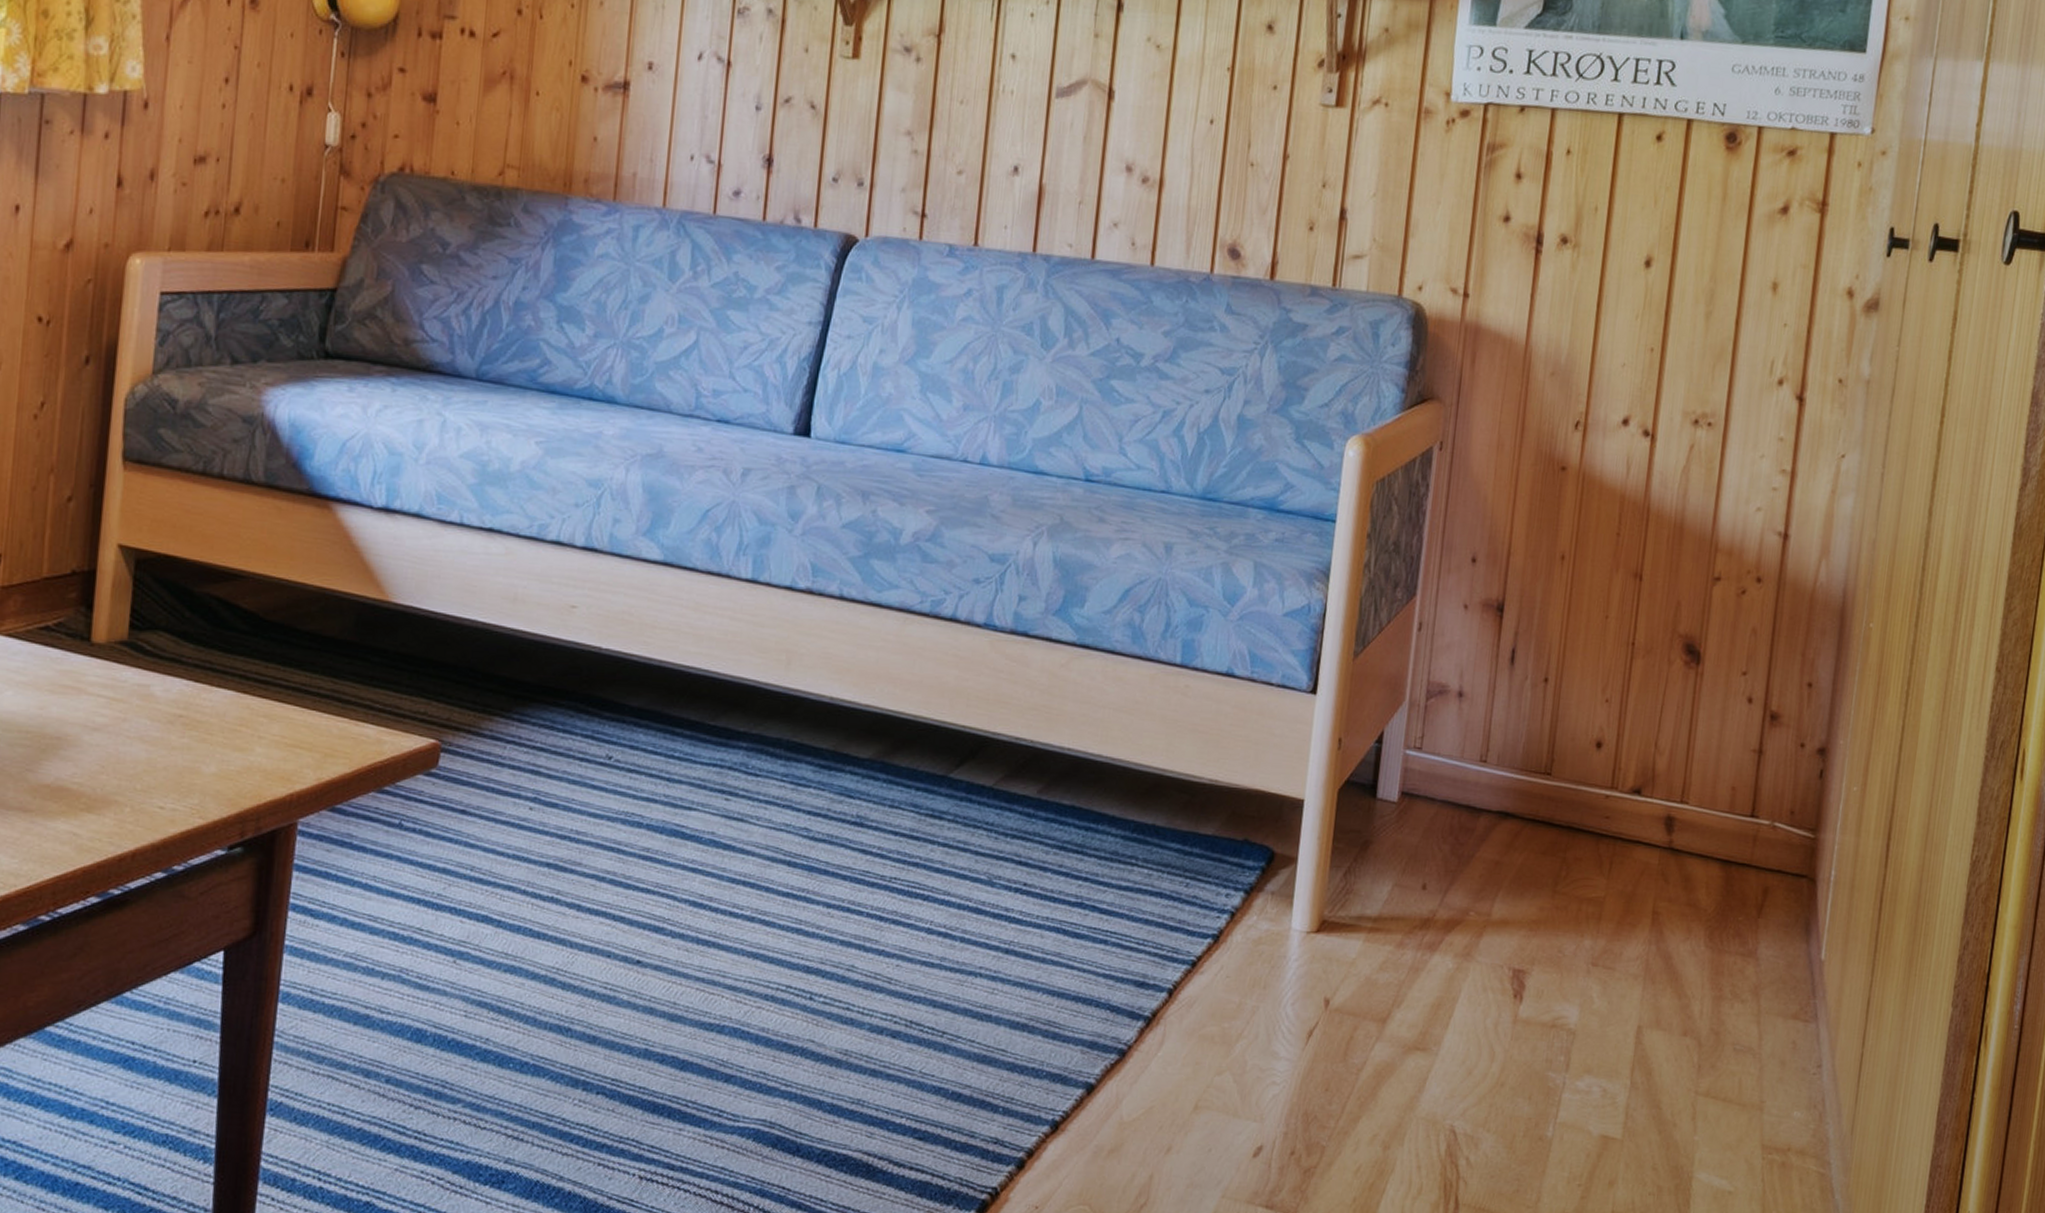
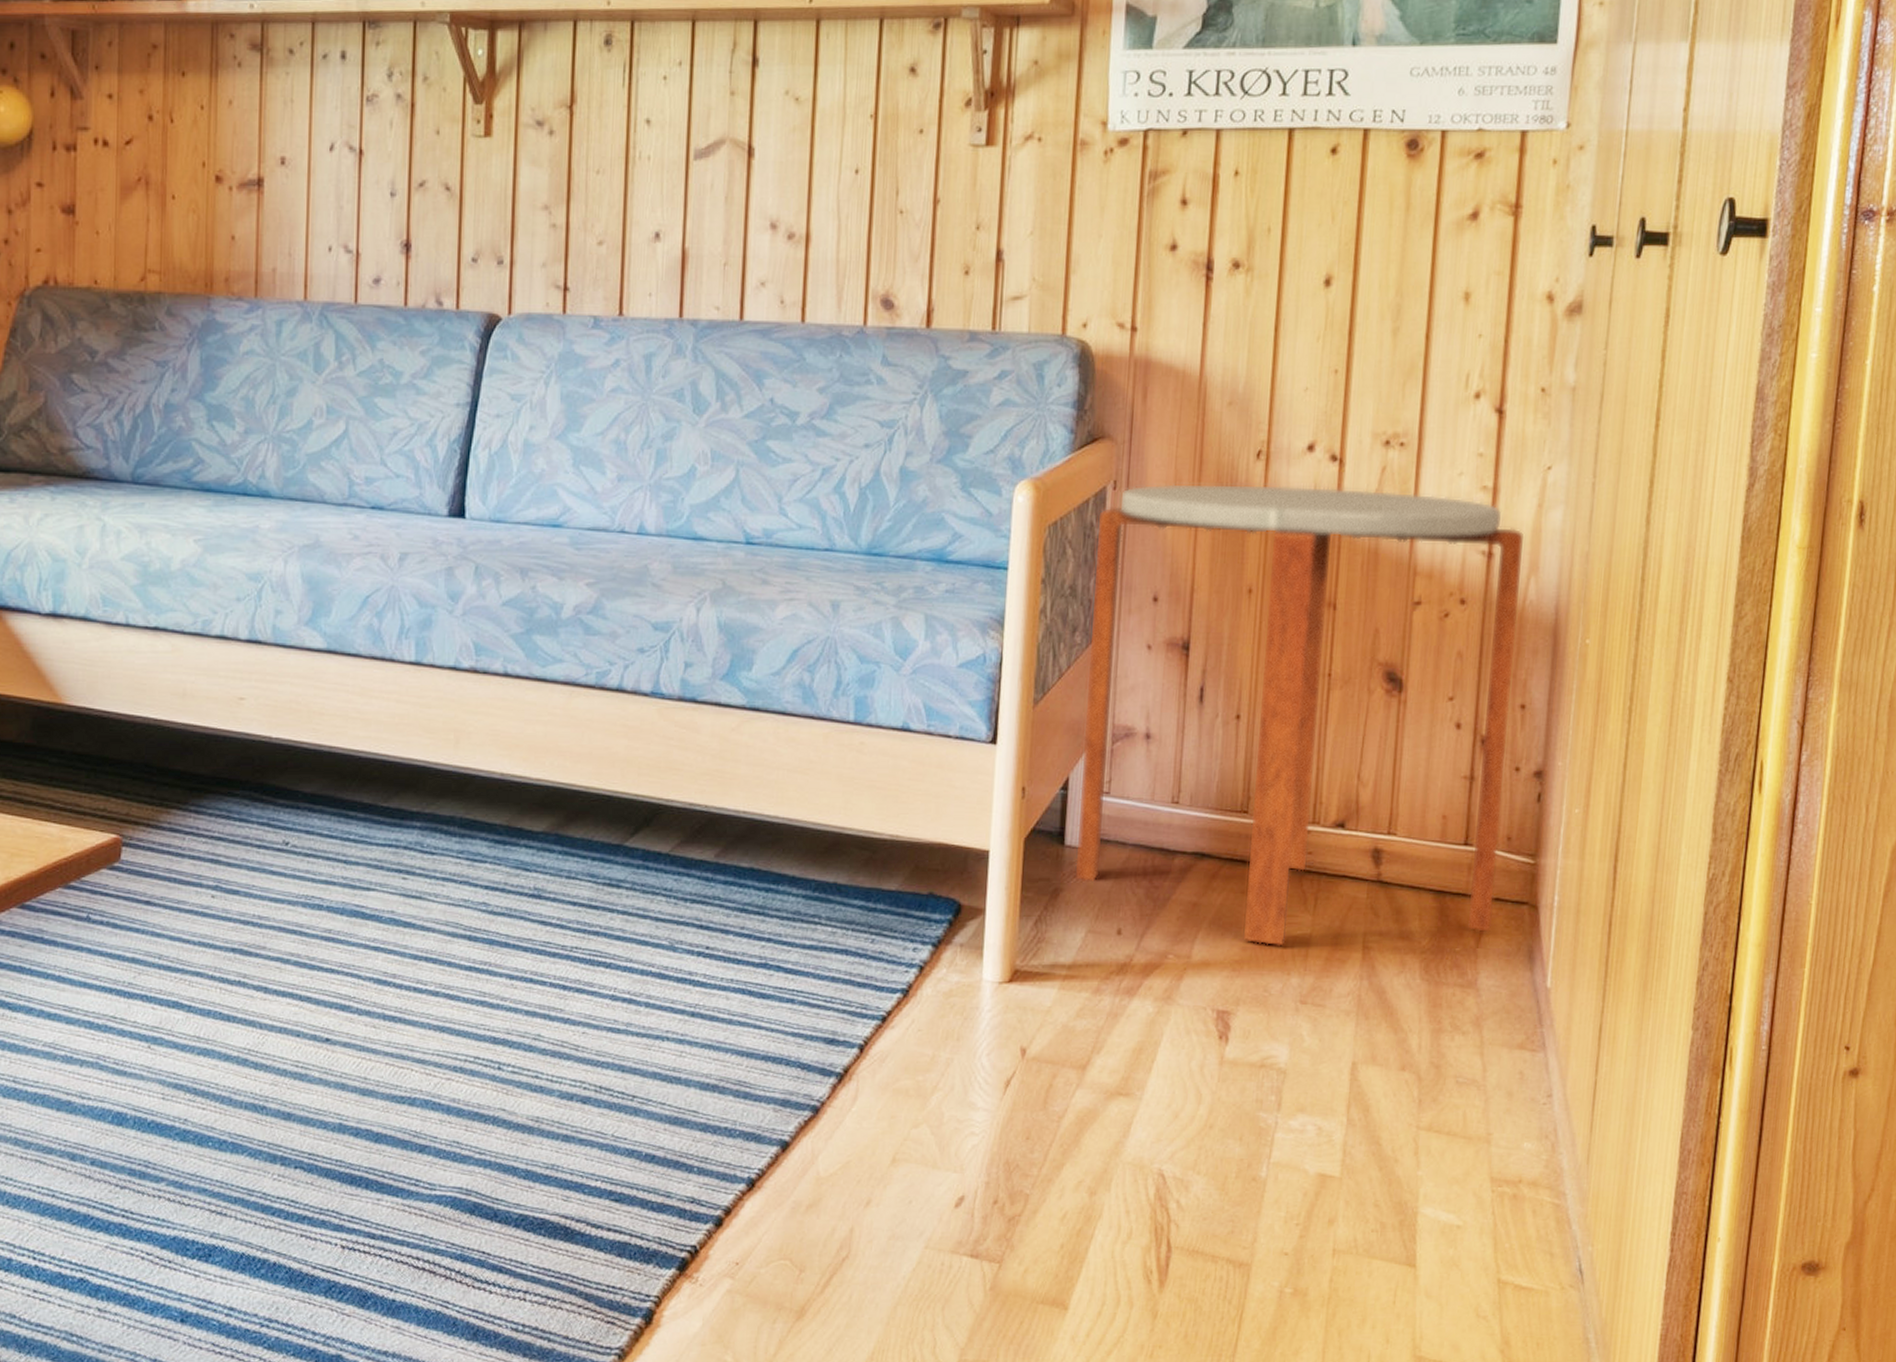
side table: none [1384,447,1819,908] -> present [1074,483,1526,947]

